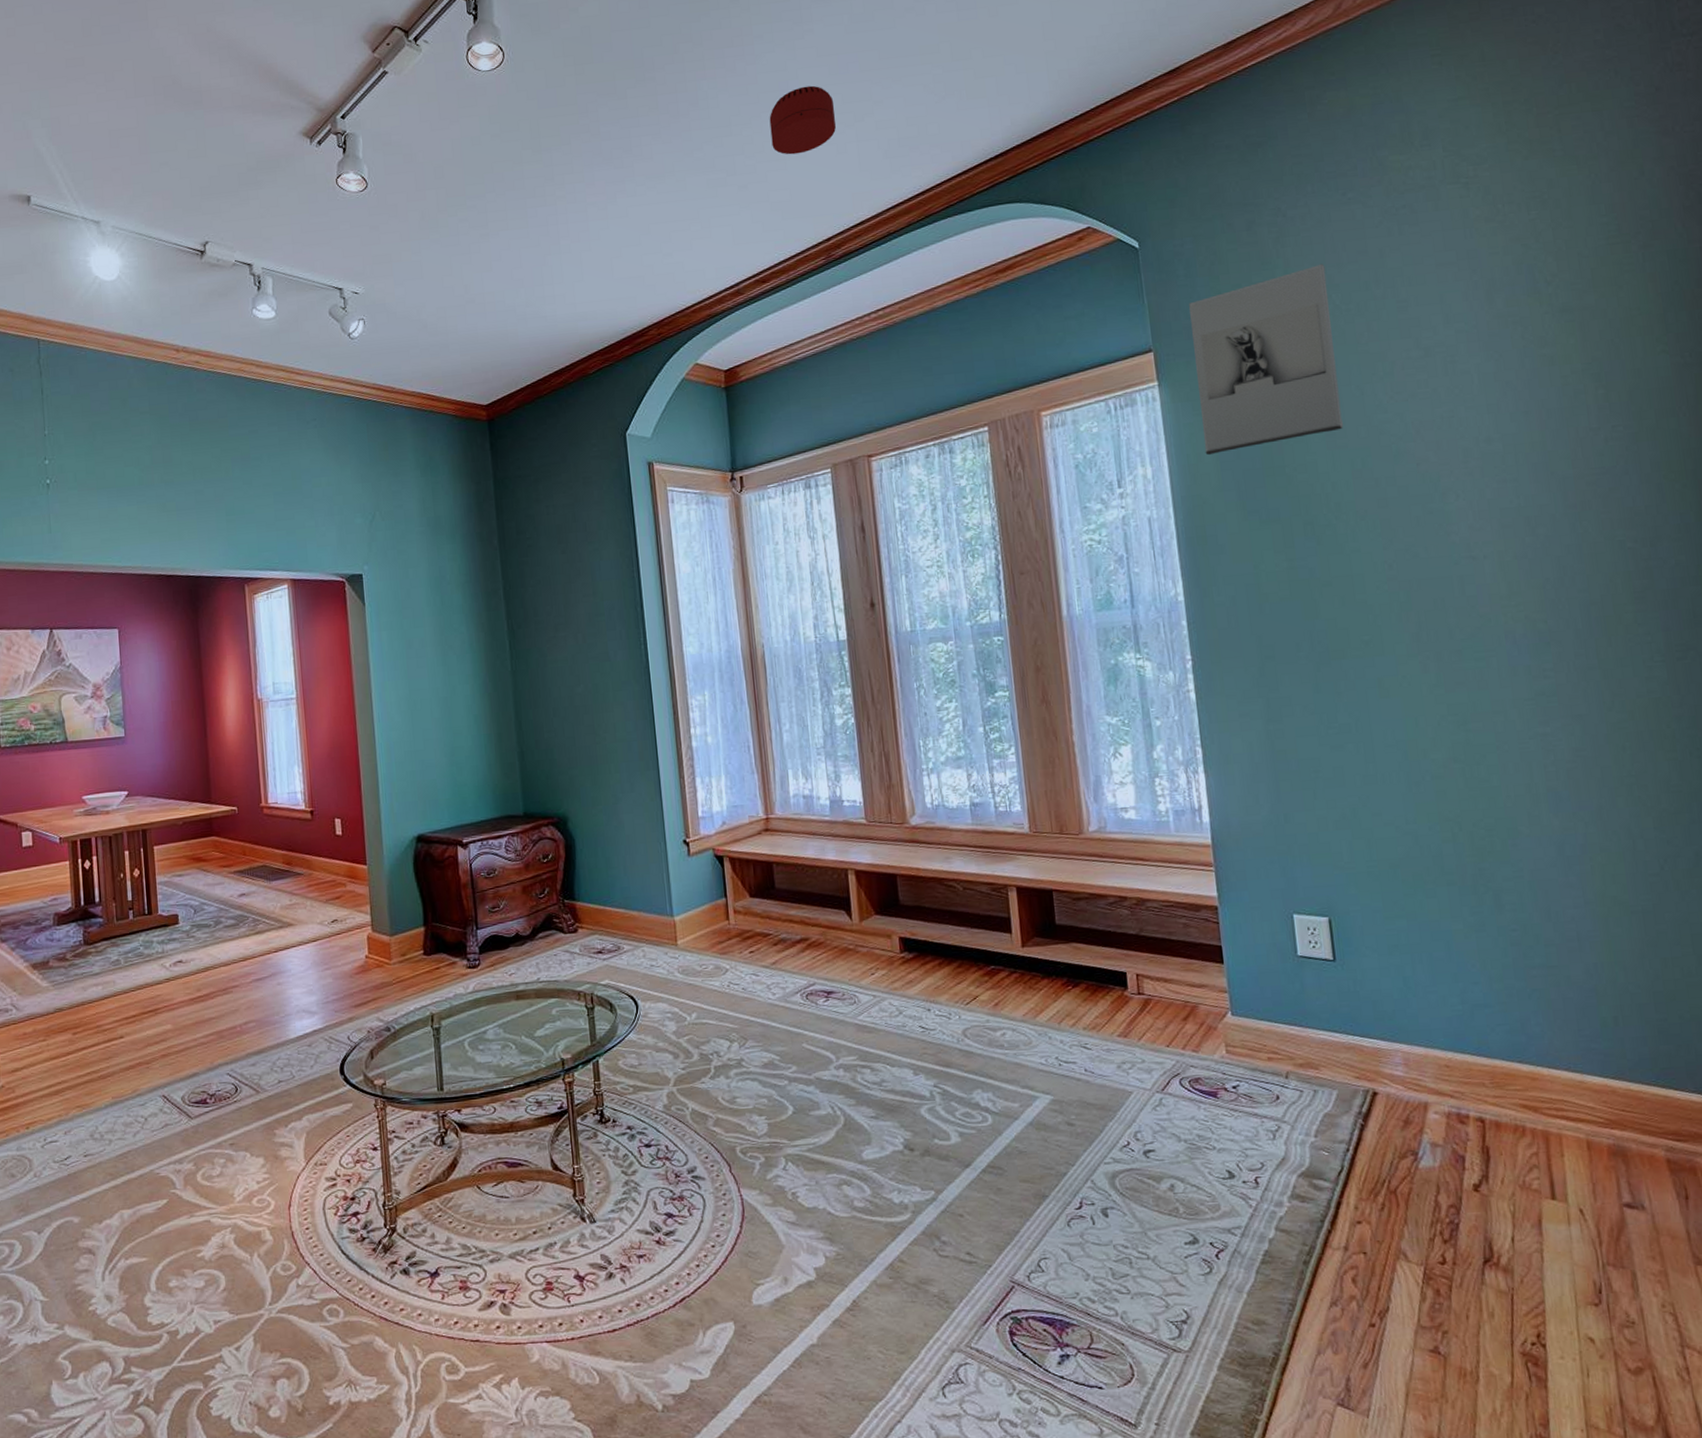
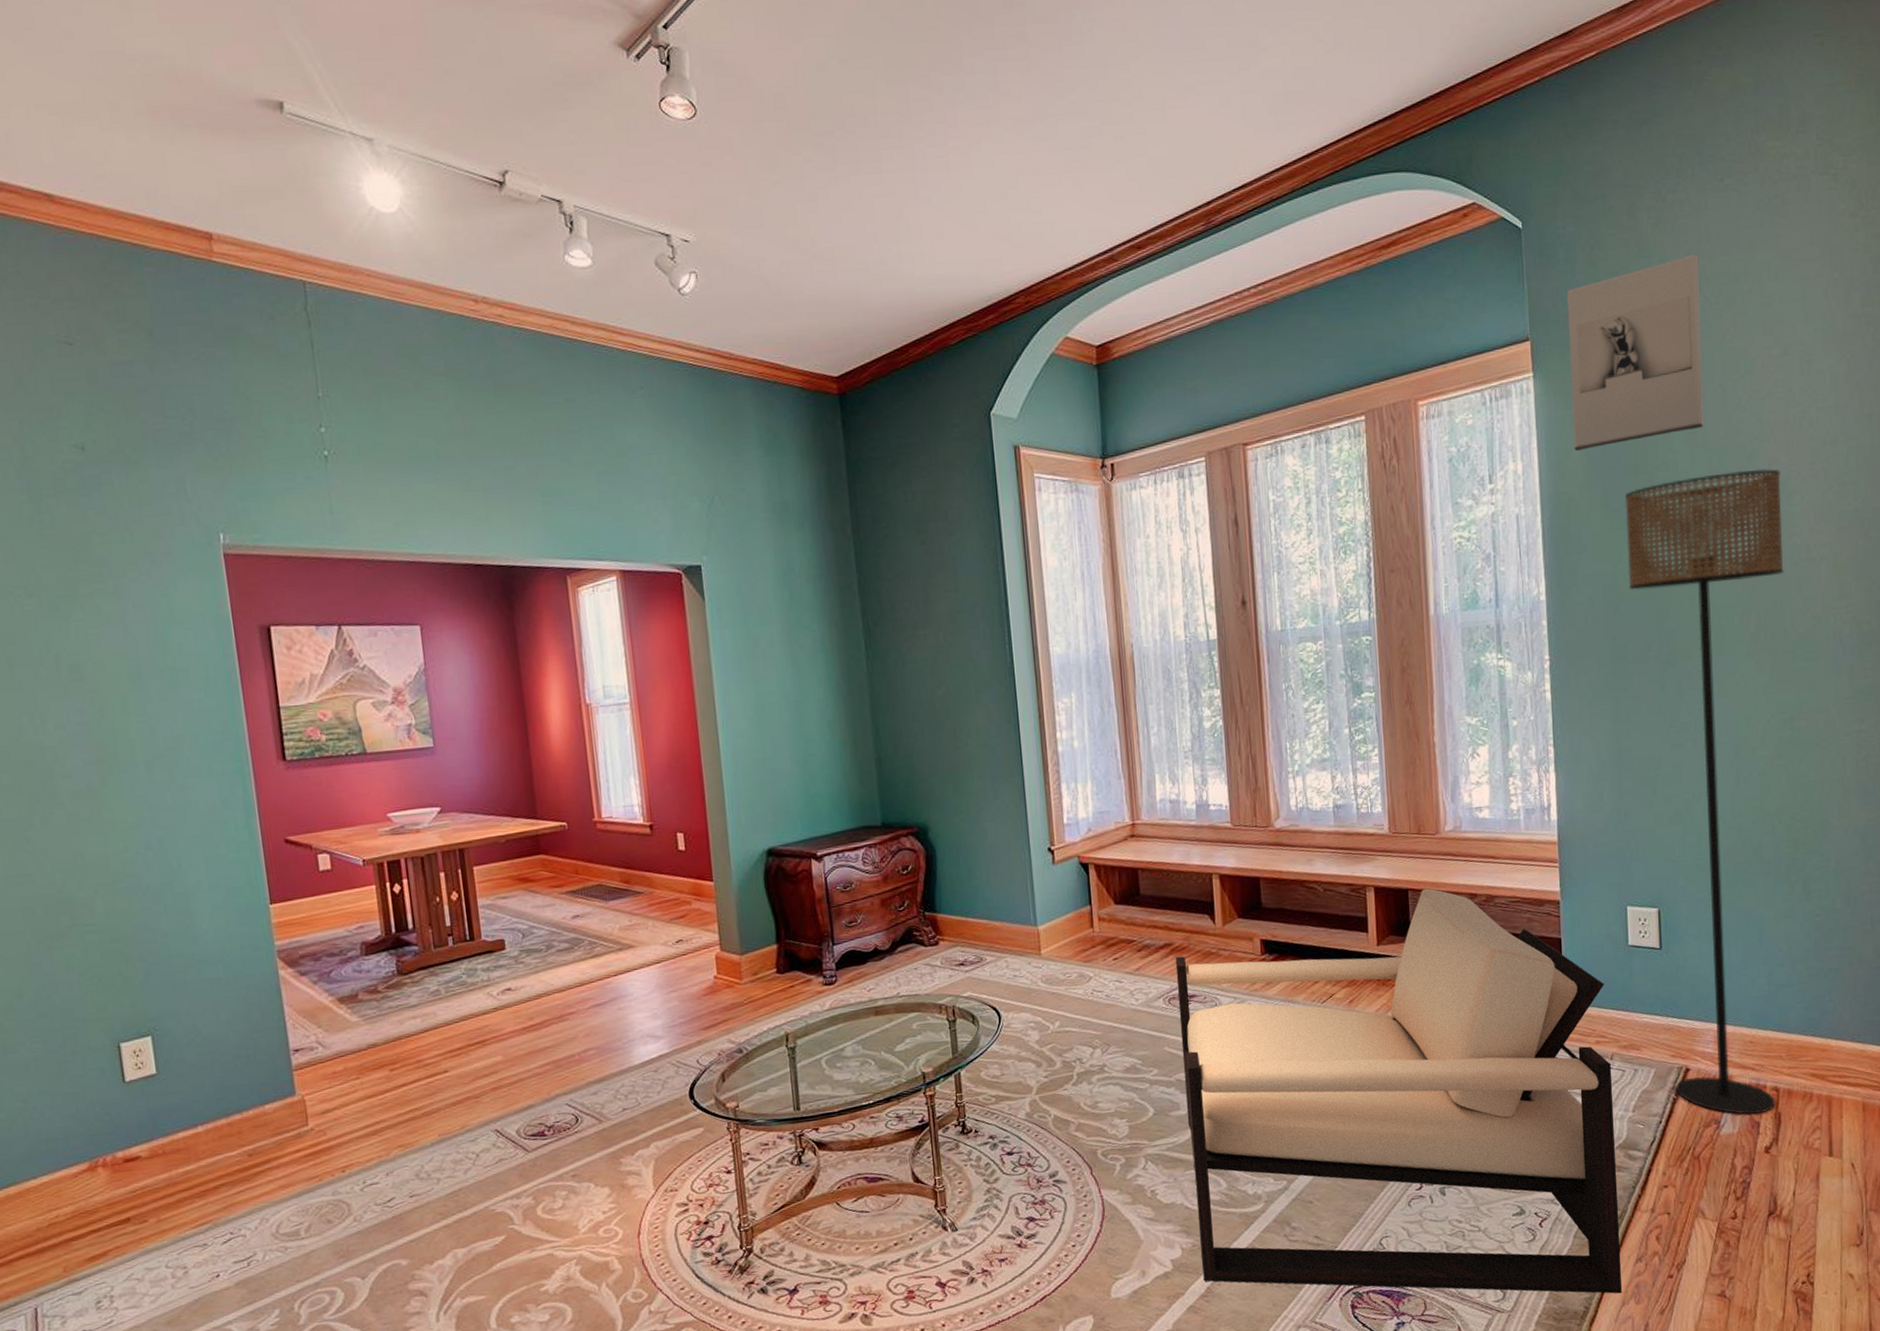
smoke detector: present [769,85,836,155] -> none [1148,24,1219,104]
armchair: none [811,889,1316,1341] -> present [1175,888,1622,1294]
floor lamp: none [1262,468,1482,1148] -> present [1624,468,1784,1115]

